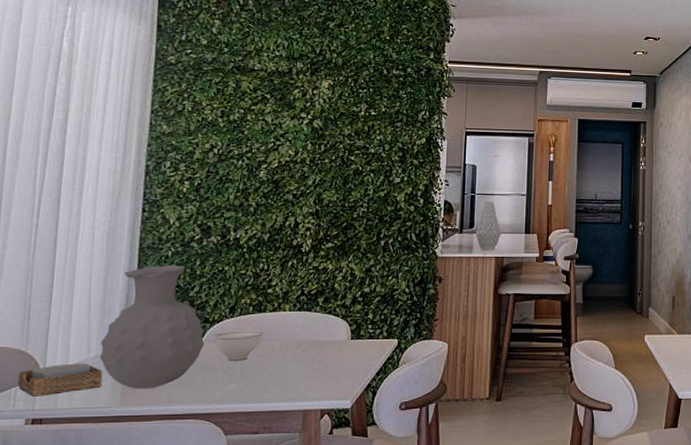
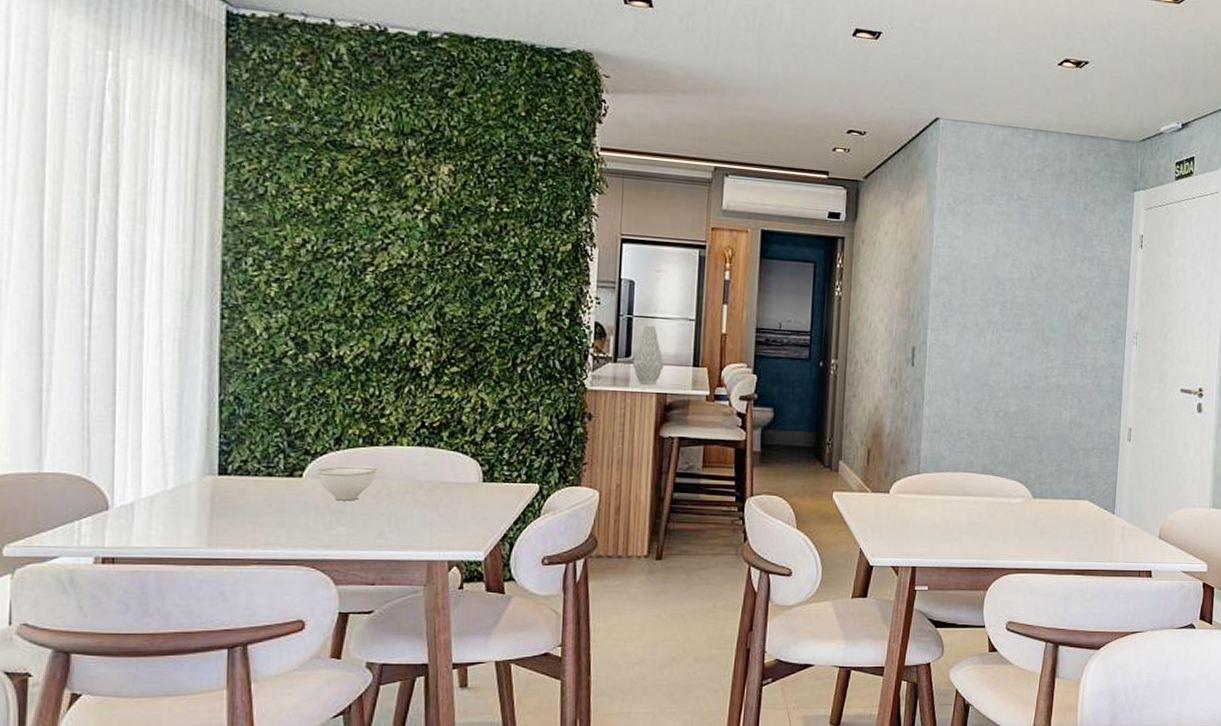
napkin holder: present [18,363,103,397] -> none [81,495,185,532]
vase: present [99,264,205,389] -> none [178,383,306,529]

